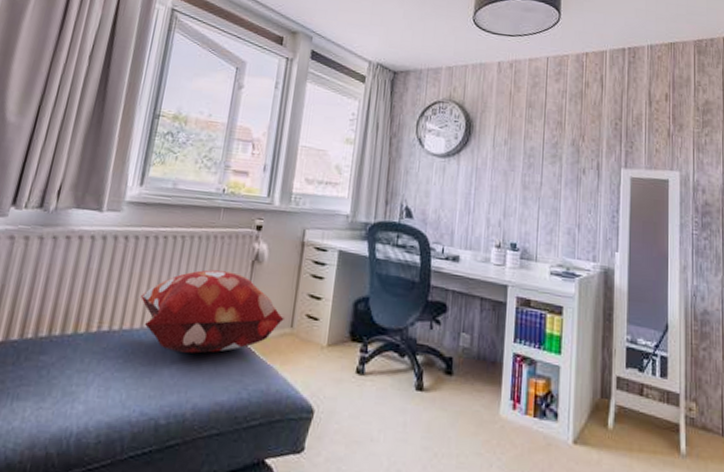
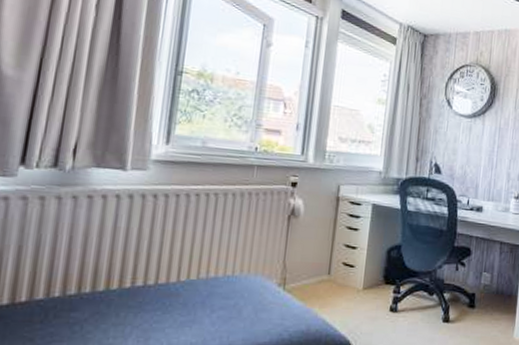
decorative pillow: present [141,270,284,354] -> none [175,225,322,302]

